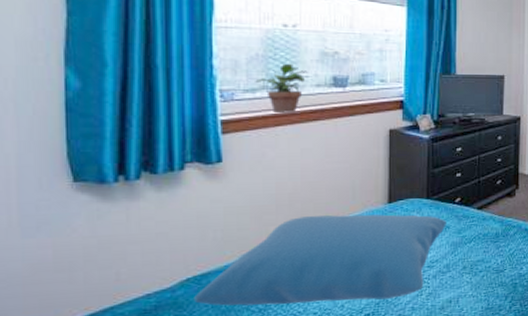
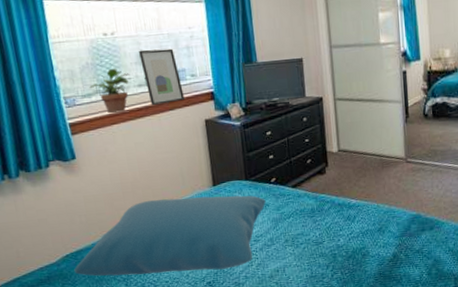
picture frame: none [323,47,369,109] -> present [139,48,185,106]

